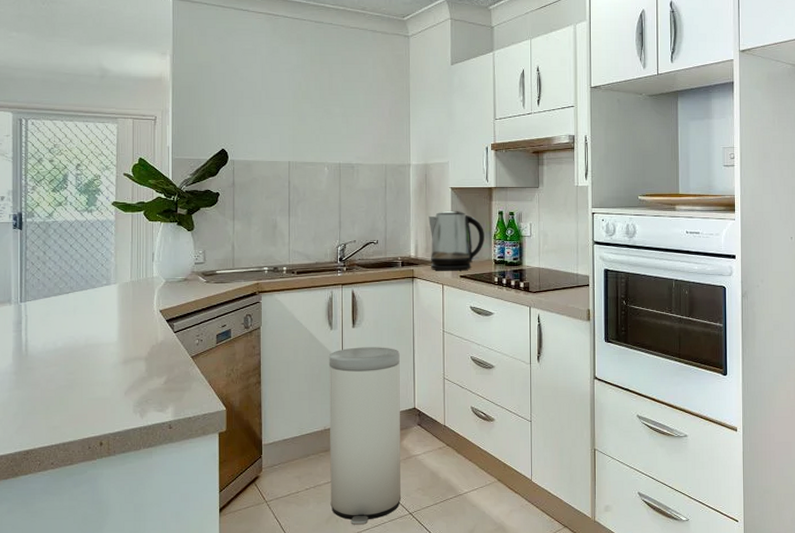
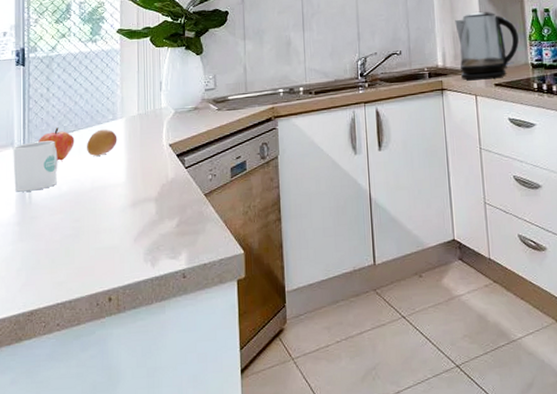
mug: none [10,300,54,345] -> present [13,140,58,192]
fruit: none [35,289,70,319] -> present [38,127,75,161]
fruit: none [80,293,111,316] -> present [86,129,117,156]
pedal bin: present [328,347,402,525] -> none [354,170,446,383]

